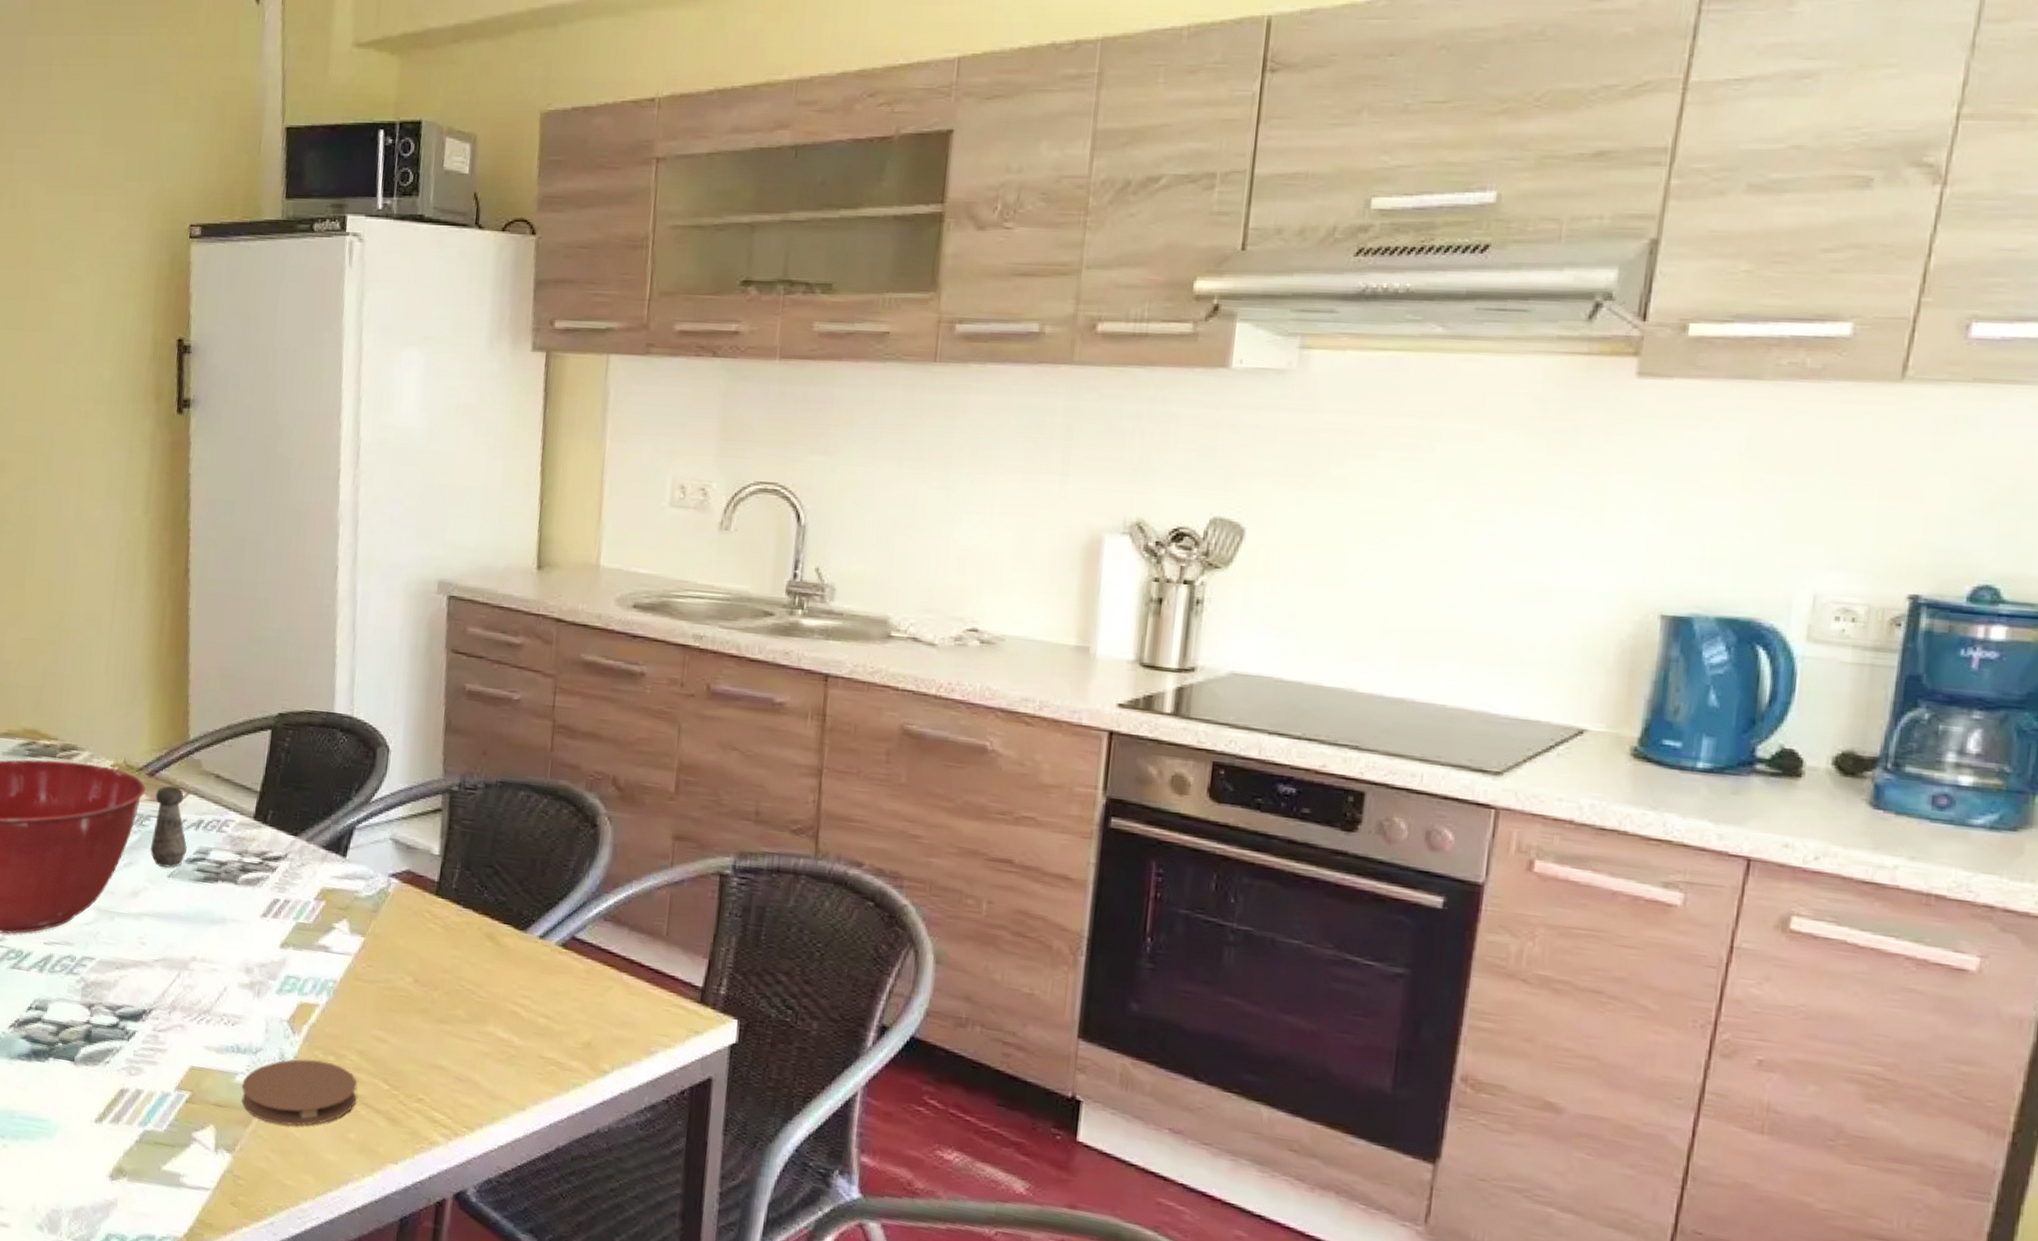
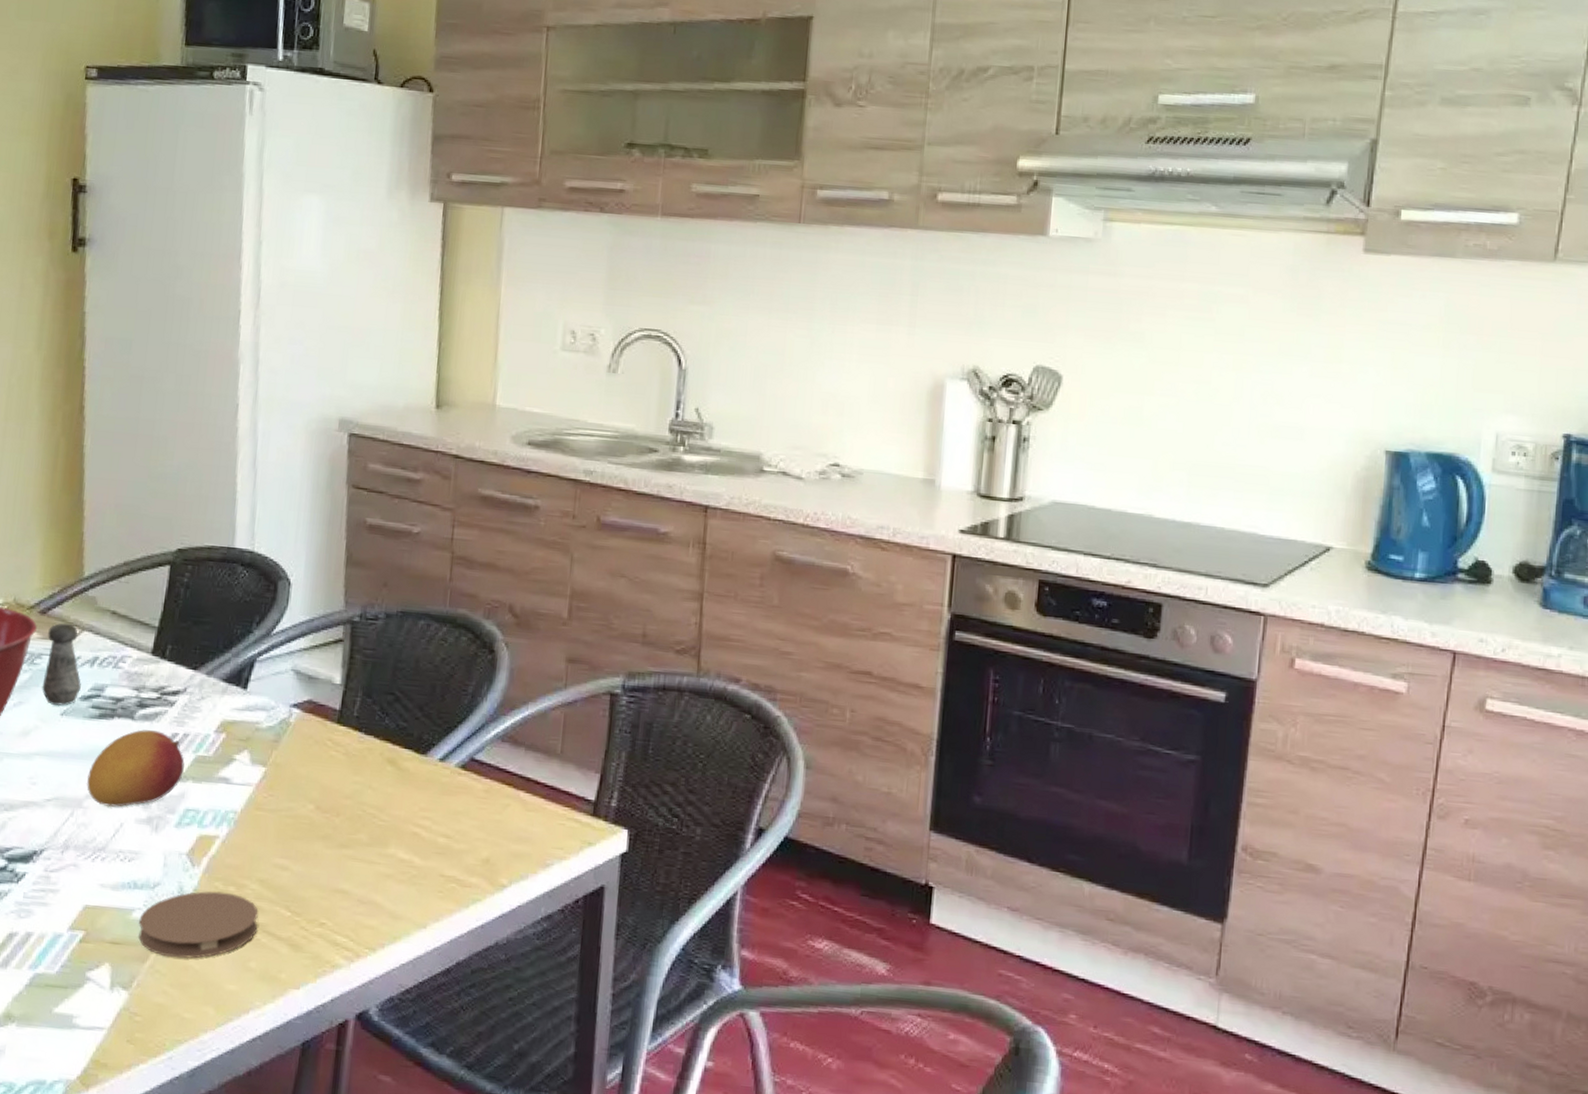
fruit: none [192,894,286,971] -> present [86,729,185,807]

